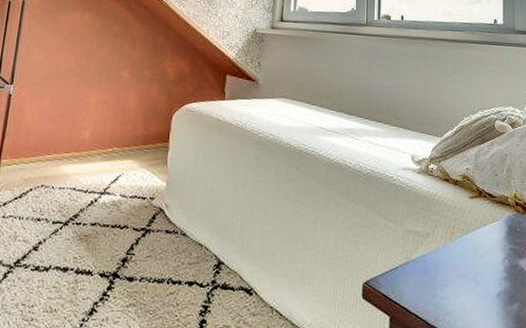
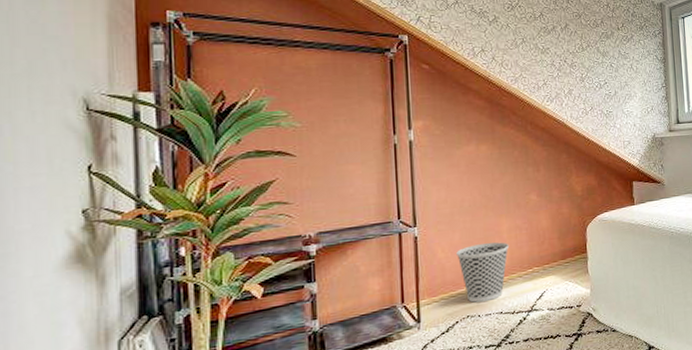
wastebasket: none [43,112,95,174] -> present [456,242,510,303]

